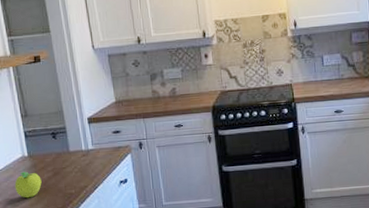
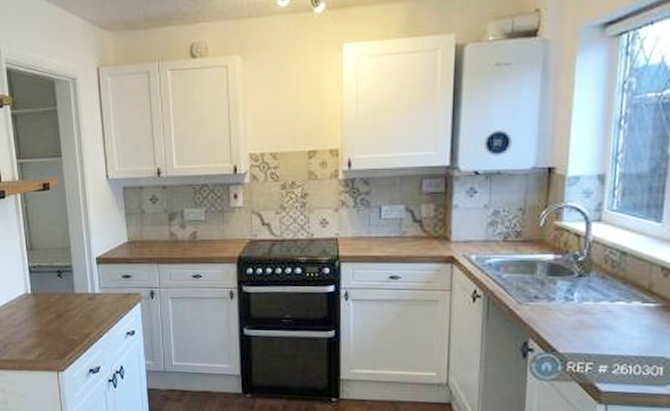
fruit: present [14,171,42,198] -> none [16,310,44,340]

